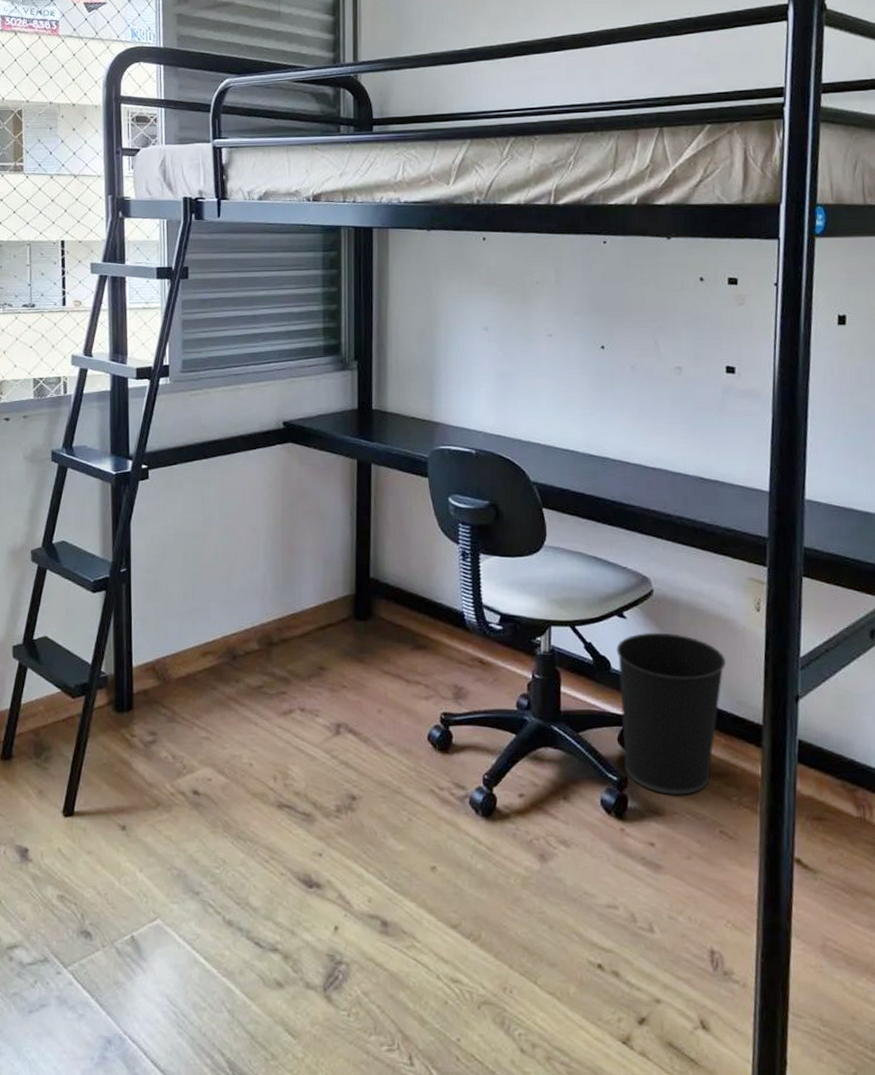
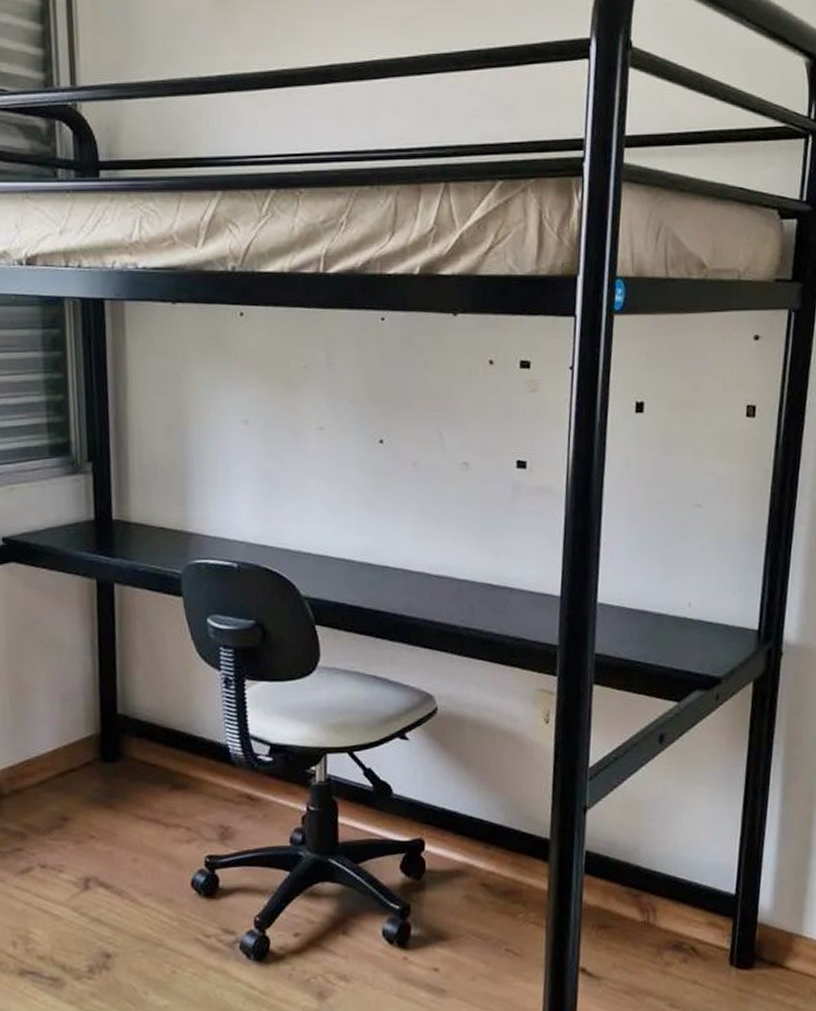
wastebasket: present [616,632,727,795] -> none [398,752,514,918]

